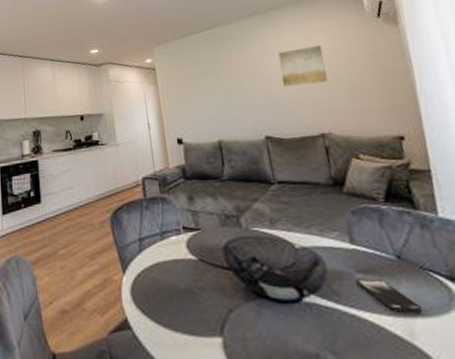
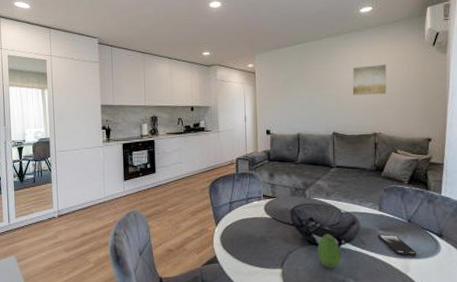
fruit: none [268,281,308,335] -> present [317,234,342,268]

